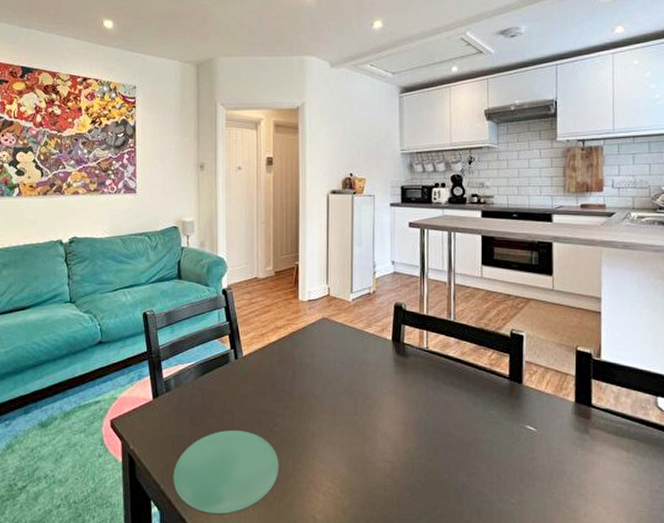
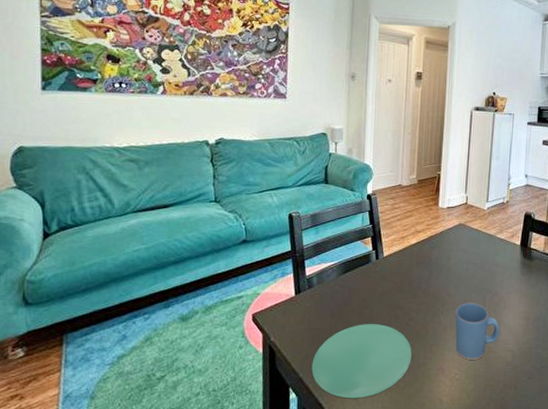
mug: none [325,406,375,471] -> present [455,303,499,360]

